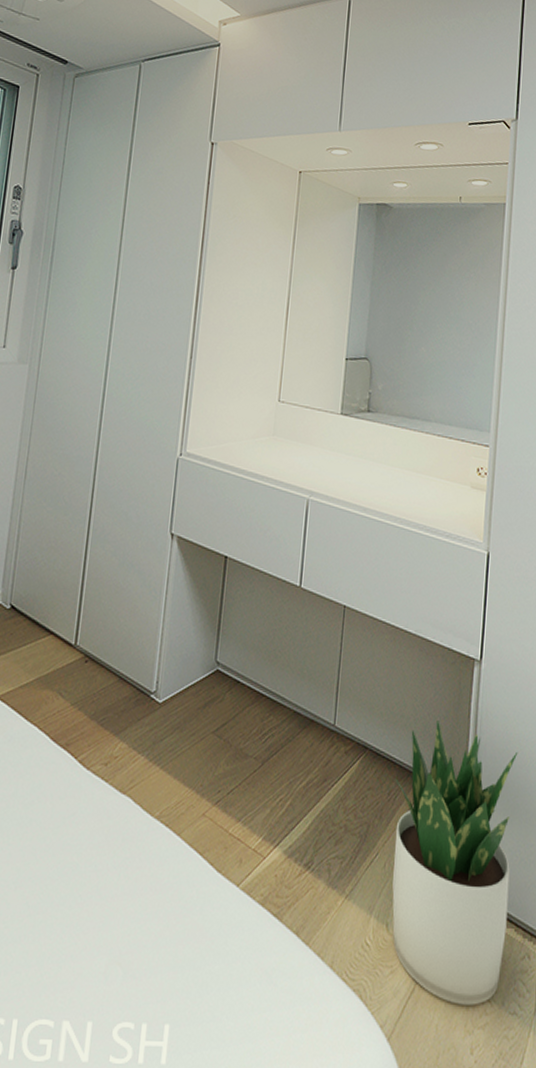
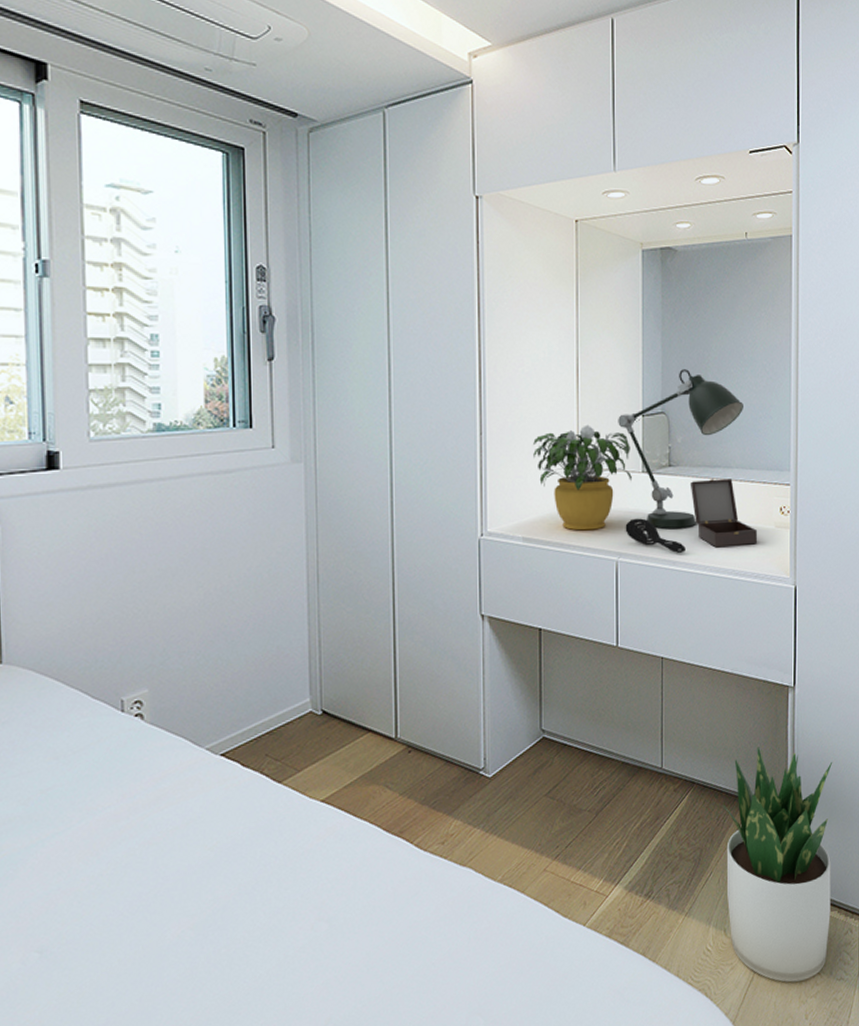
potted flower: none [237,361,332,465] -> present [533,424,632,531]
hairbrush: none [319,459,378,501] -> present [625,518,686,554]
desk lamp: none [321,319,447,476] -> present [618,369,743,528]
jewelry box: none [387,429,452,503] -> present [690,478,758,548]

